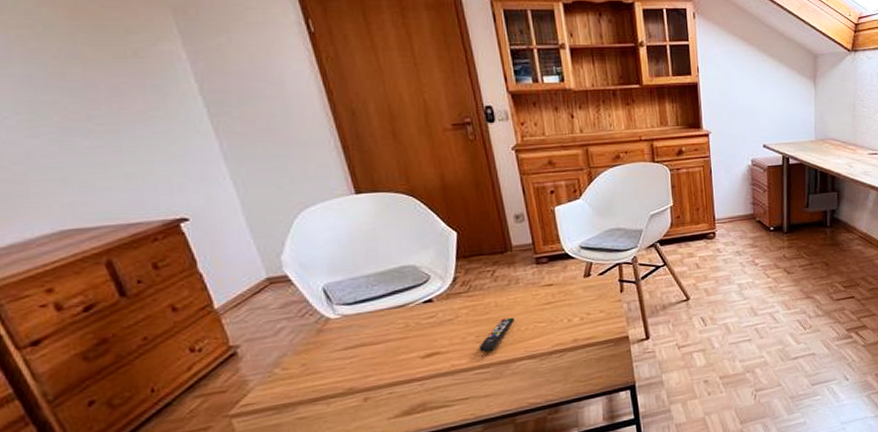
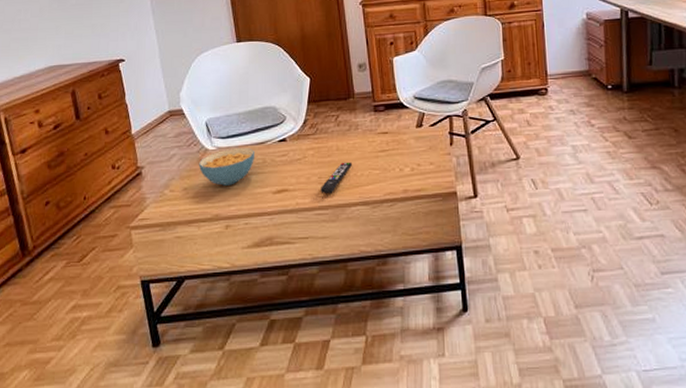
cereal bowl: none [318,312,394,356] -> present [198,147,254,186]

